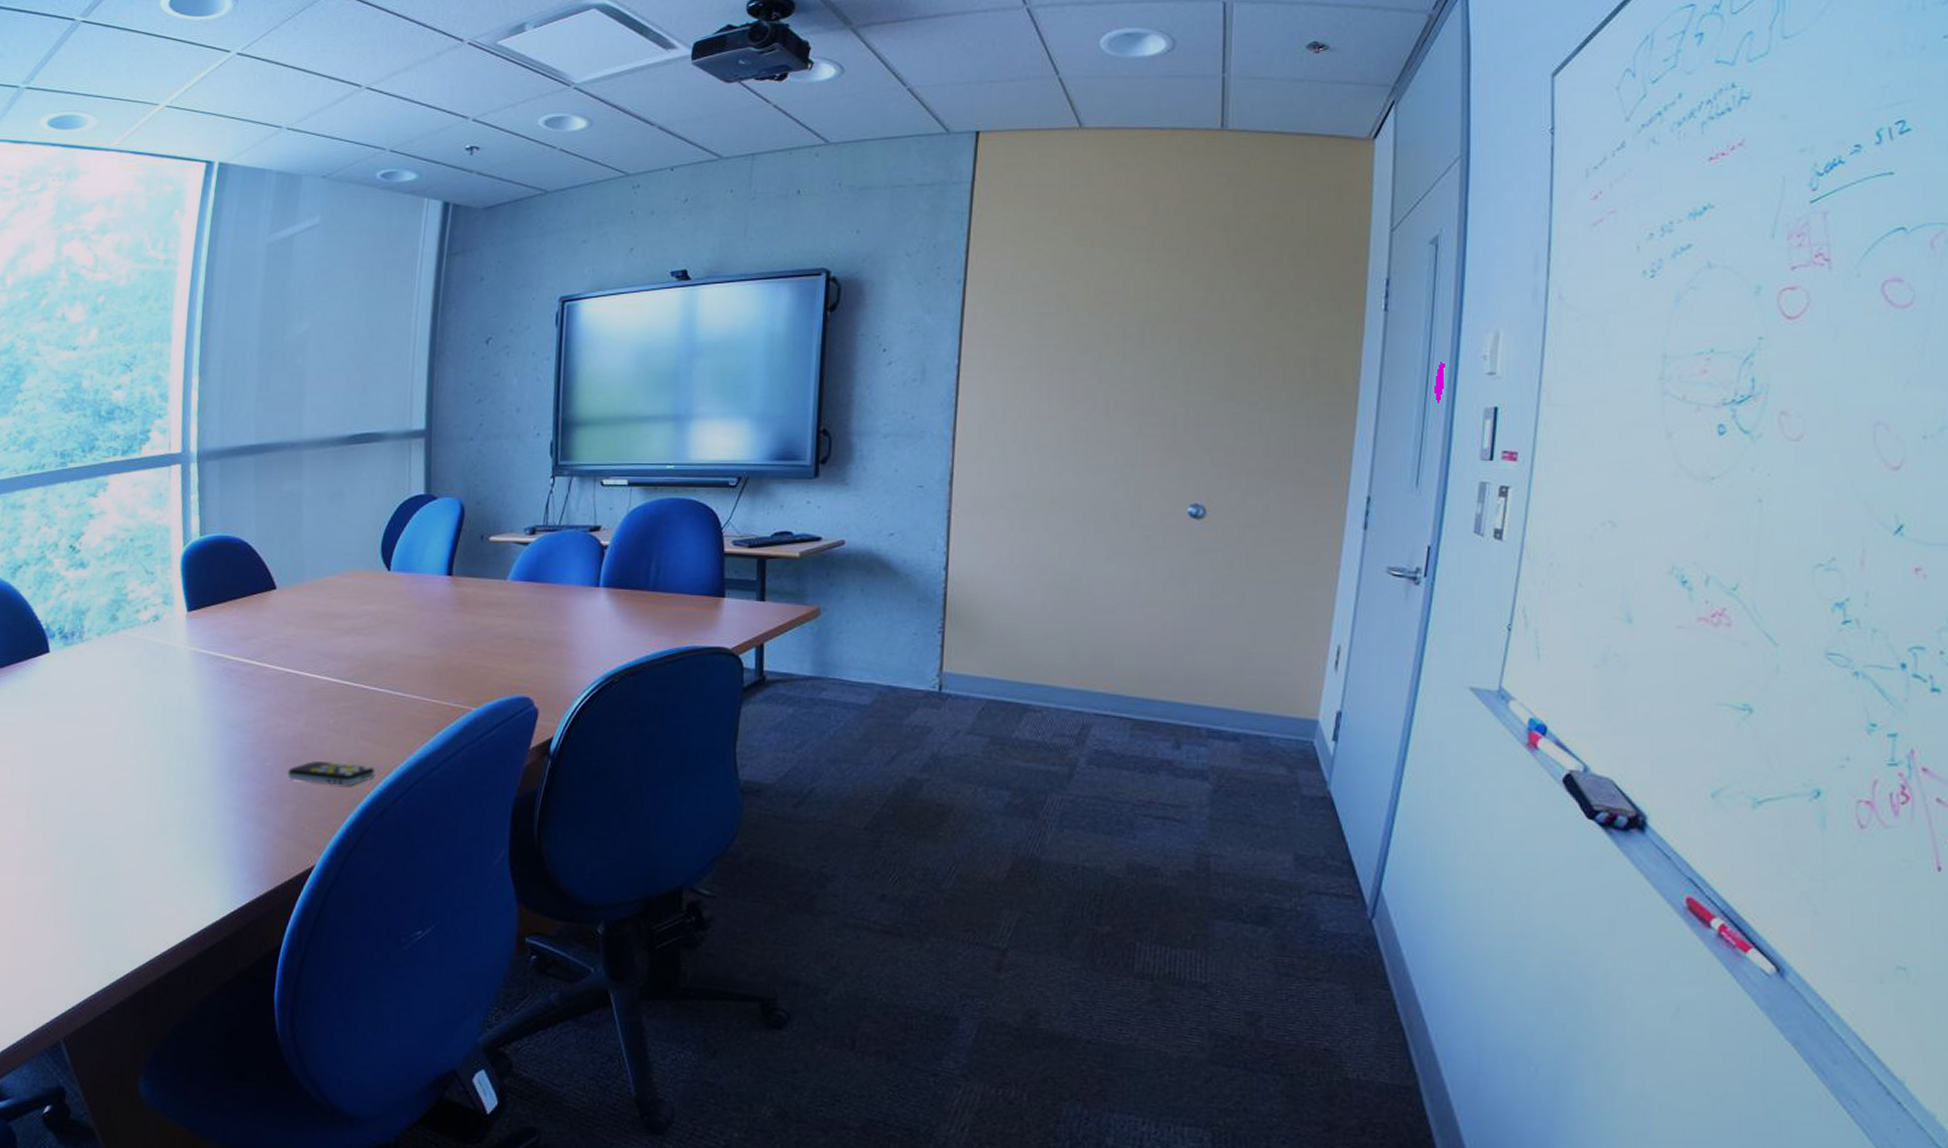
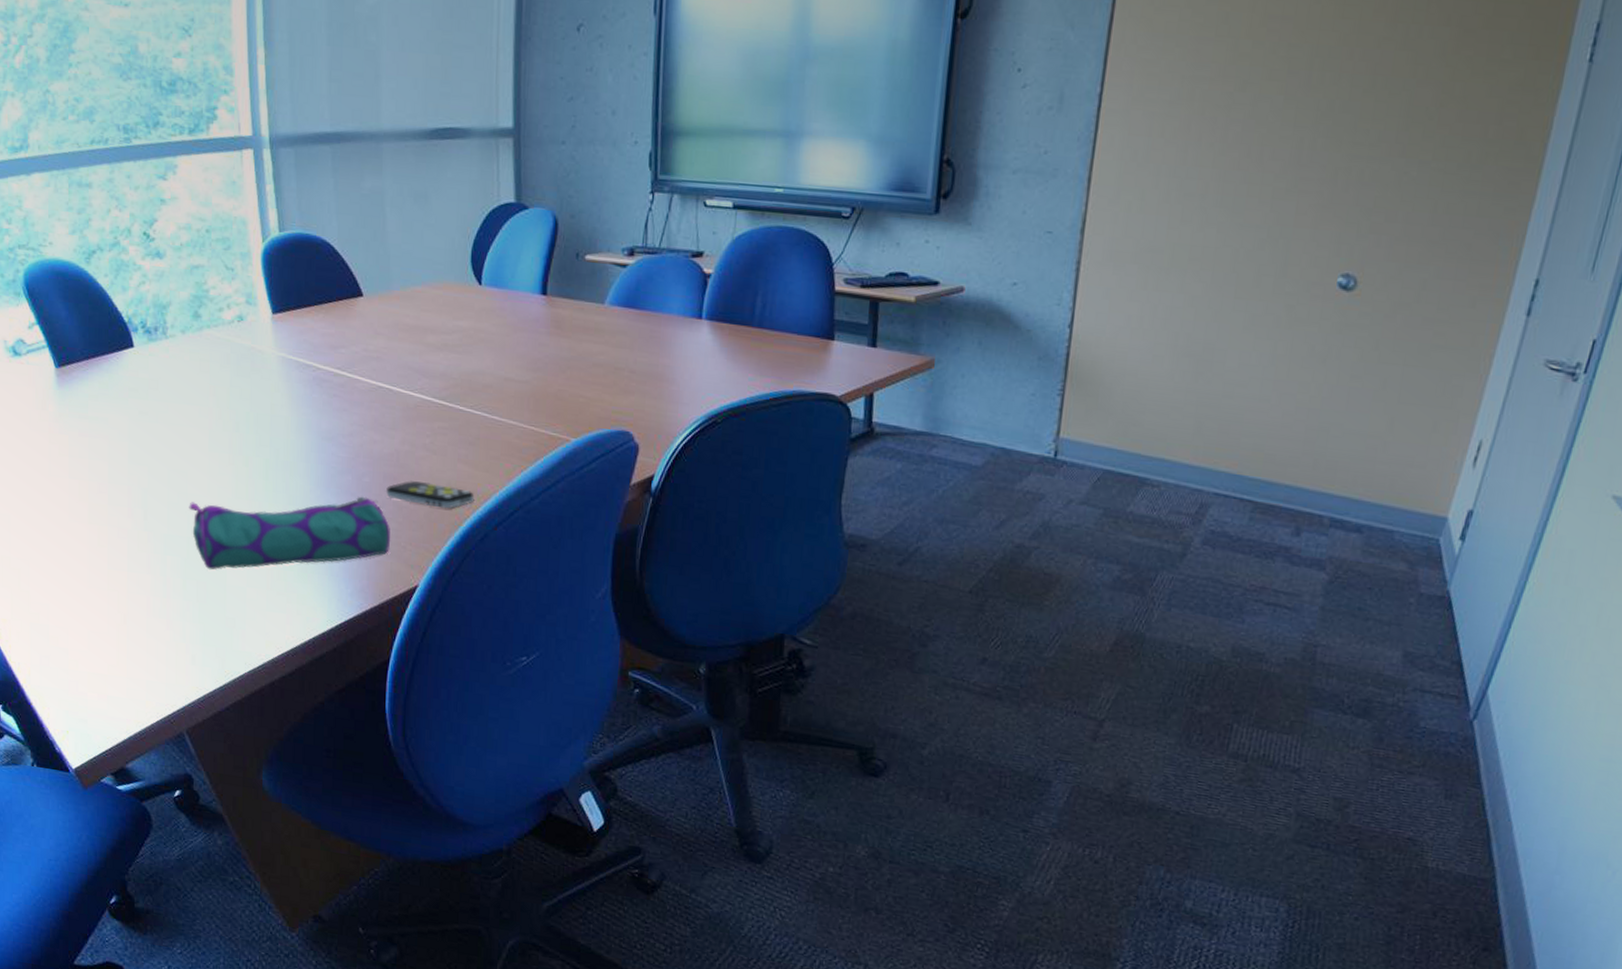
pencil case: none [88,780,290,867] -> present [189,496,391,571]

